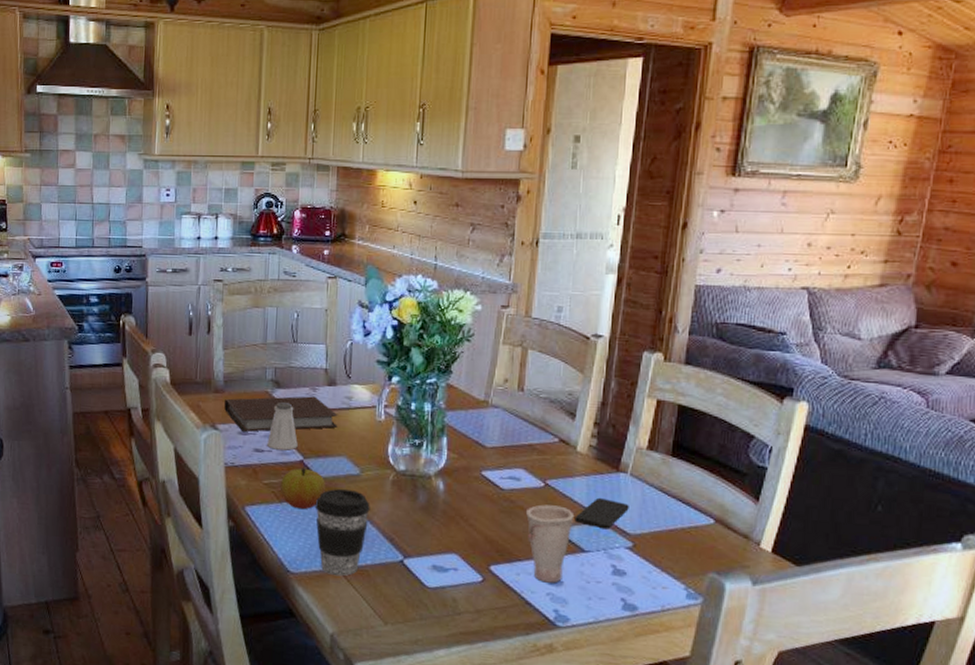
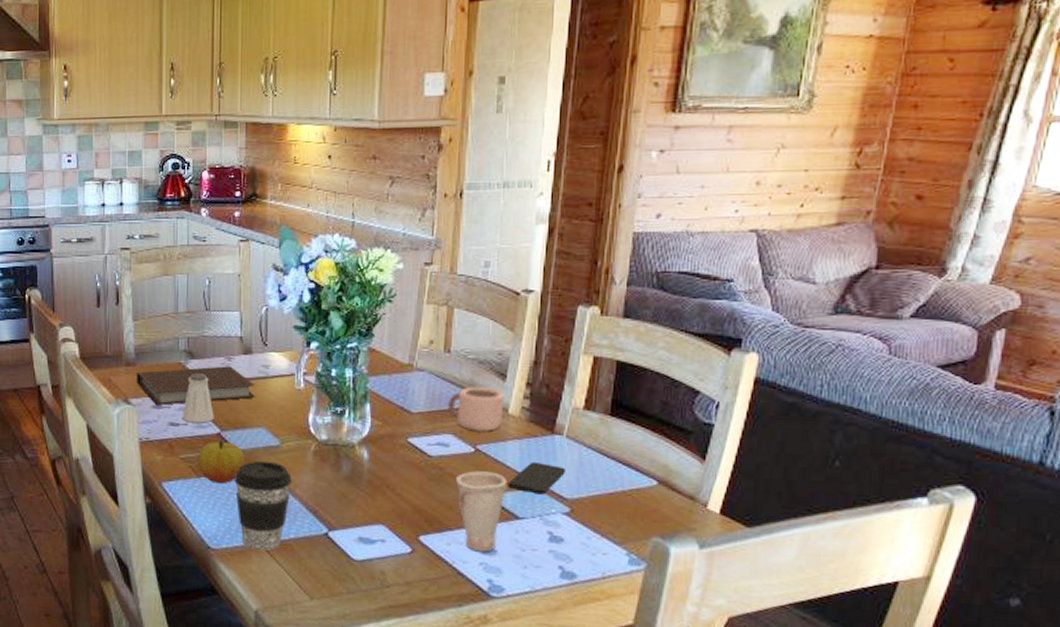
mug: none [520,424,574,467] -> present [448,386,505,431]

